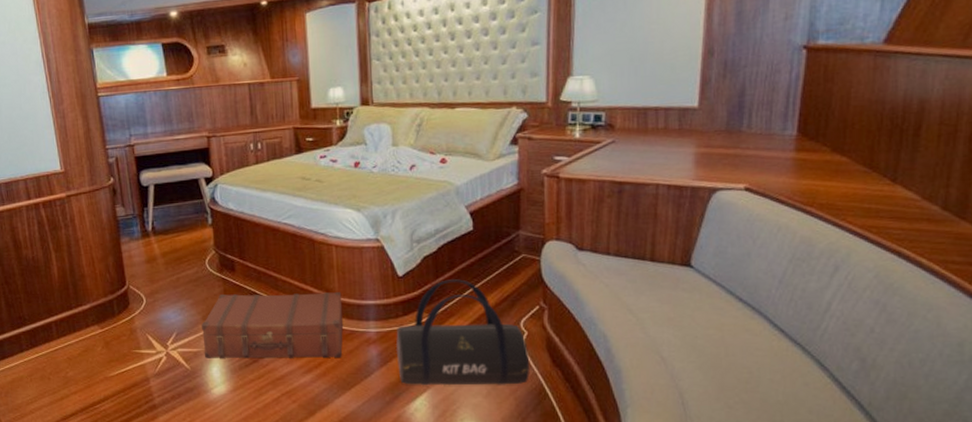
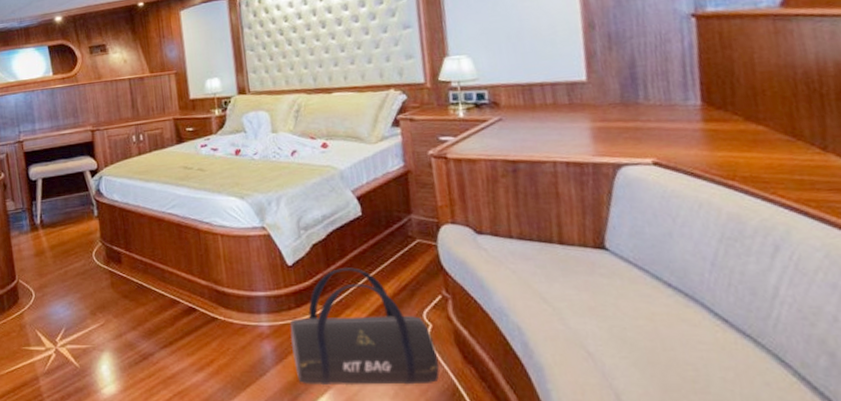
suitcase: present [202,292,344,359] -> none [90,283,235,356]

